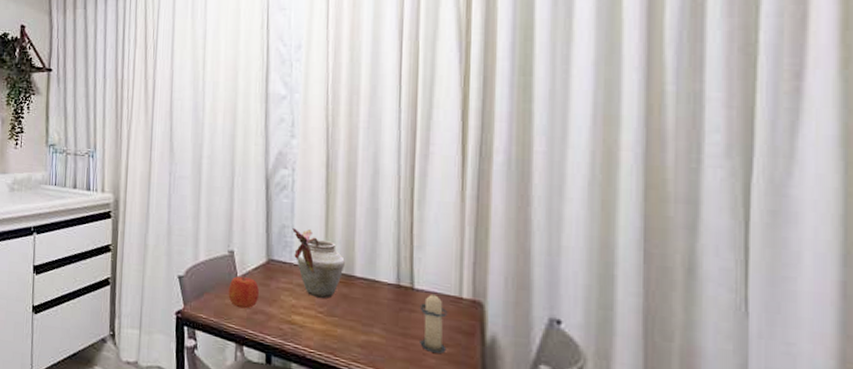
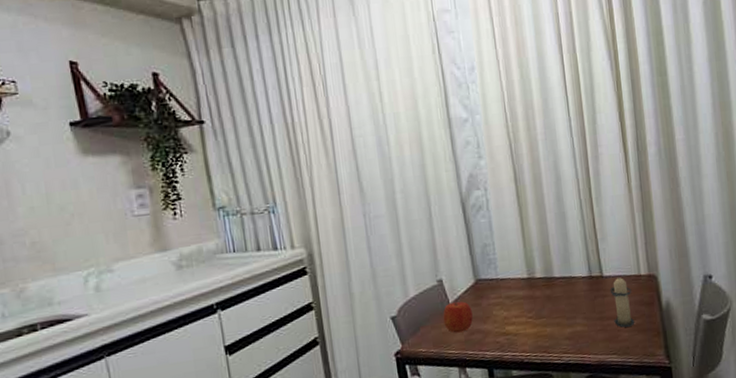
vase: present [292,227,345,298] -> none [493,243,545,305]

